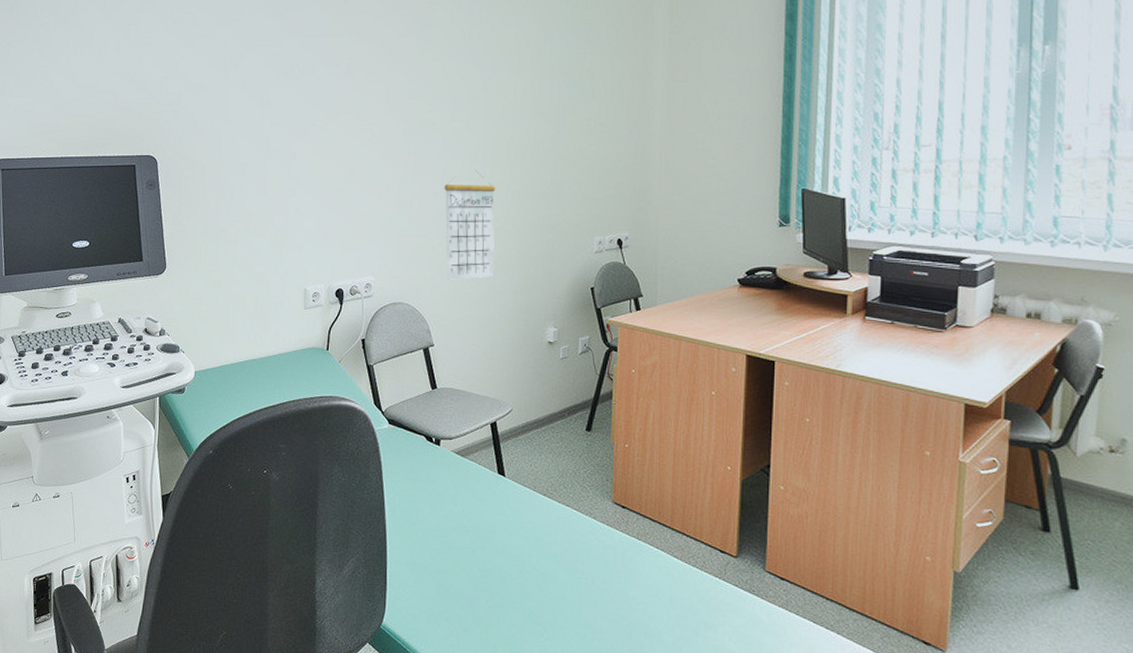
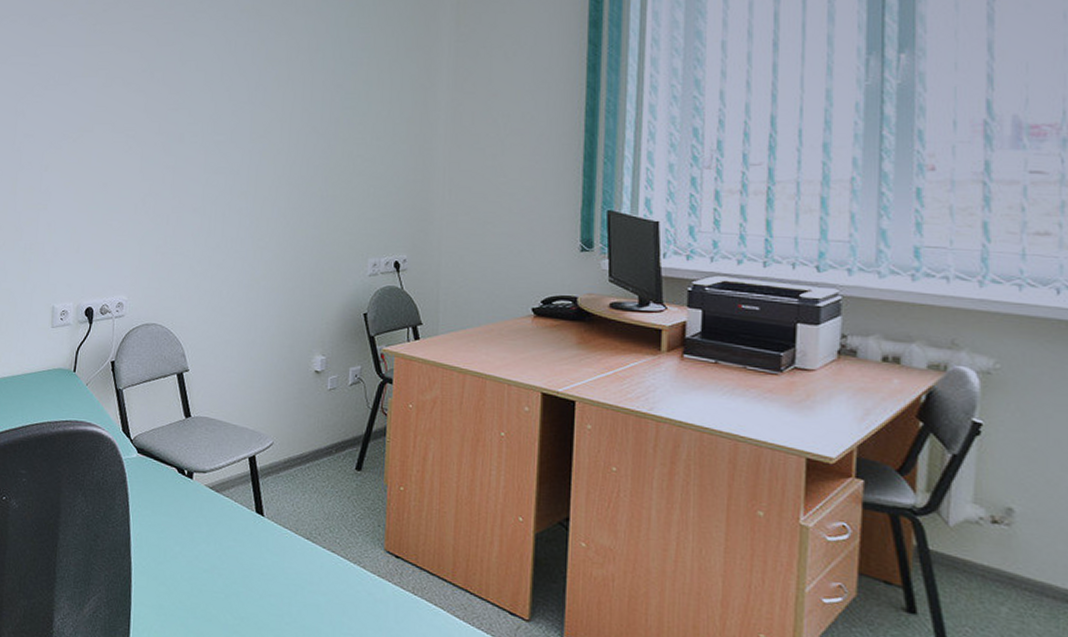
calendar: present [444,170,496,280] -> none [204,185,261,301]

